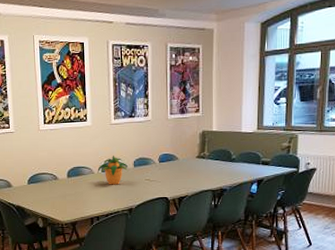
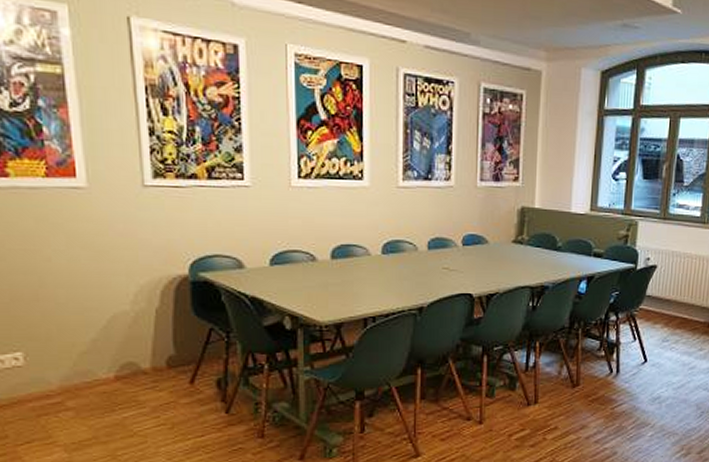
potted plant: present [97,156,128,185] -> none [376,232,419,273]

